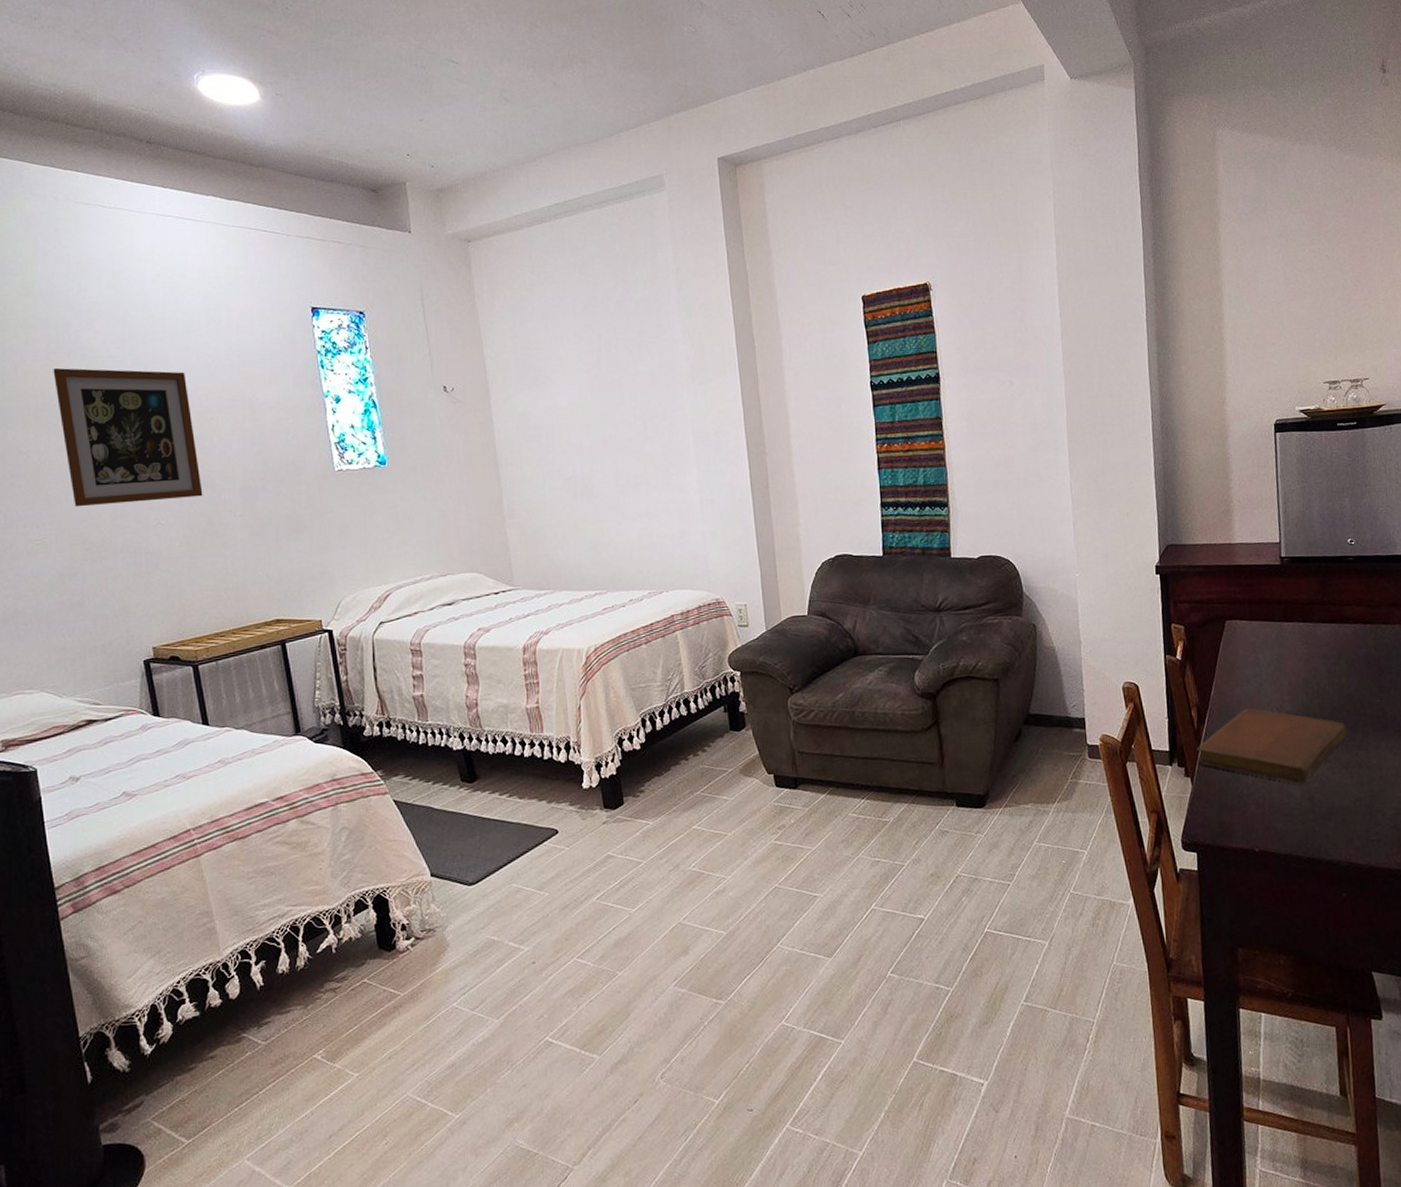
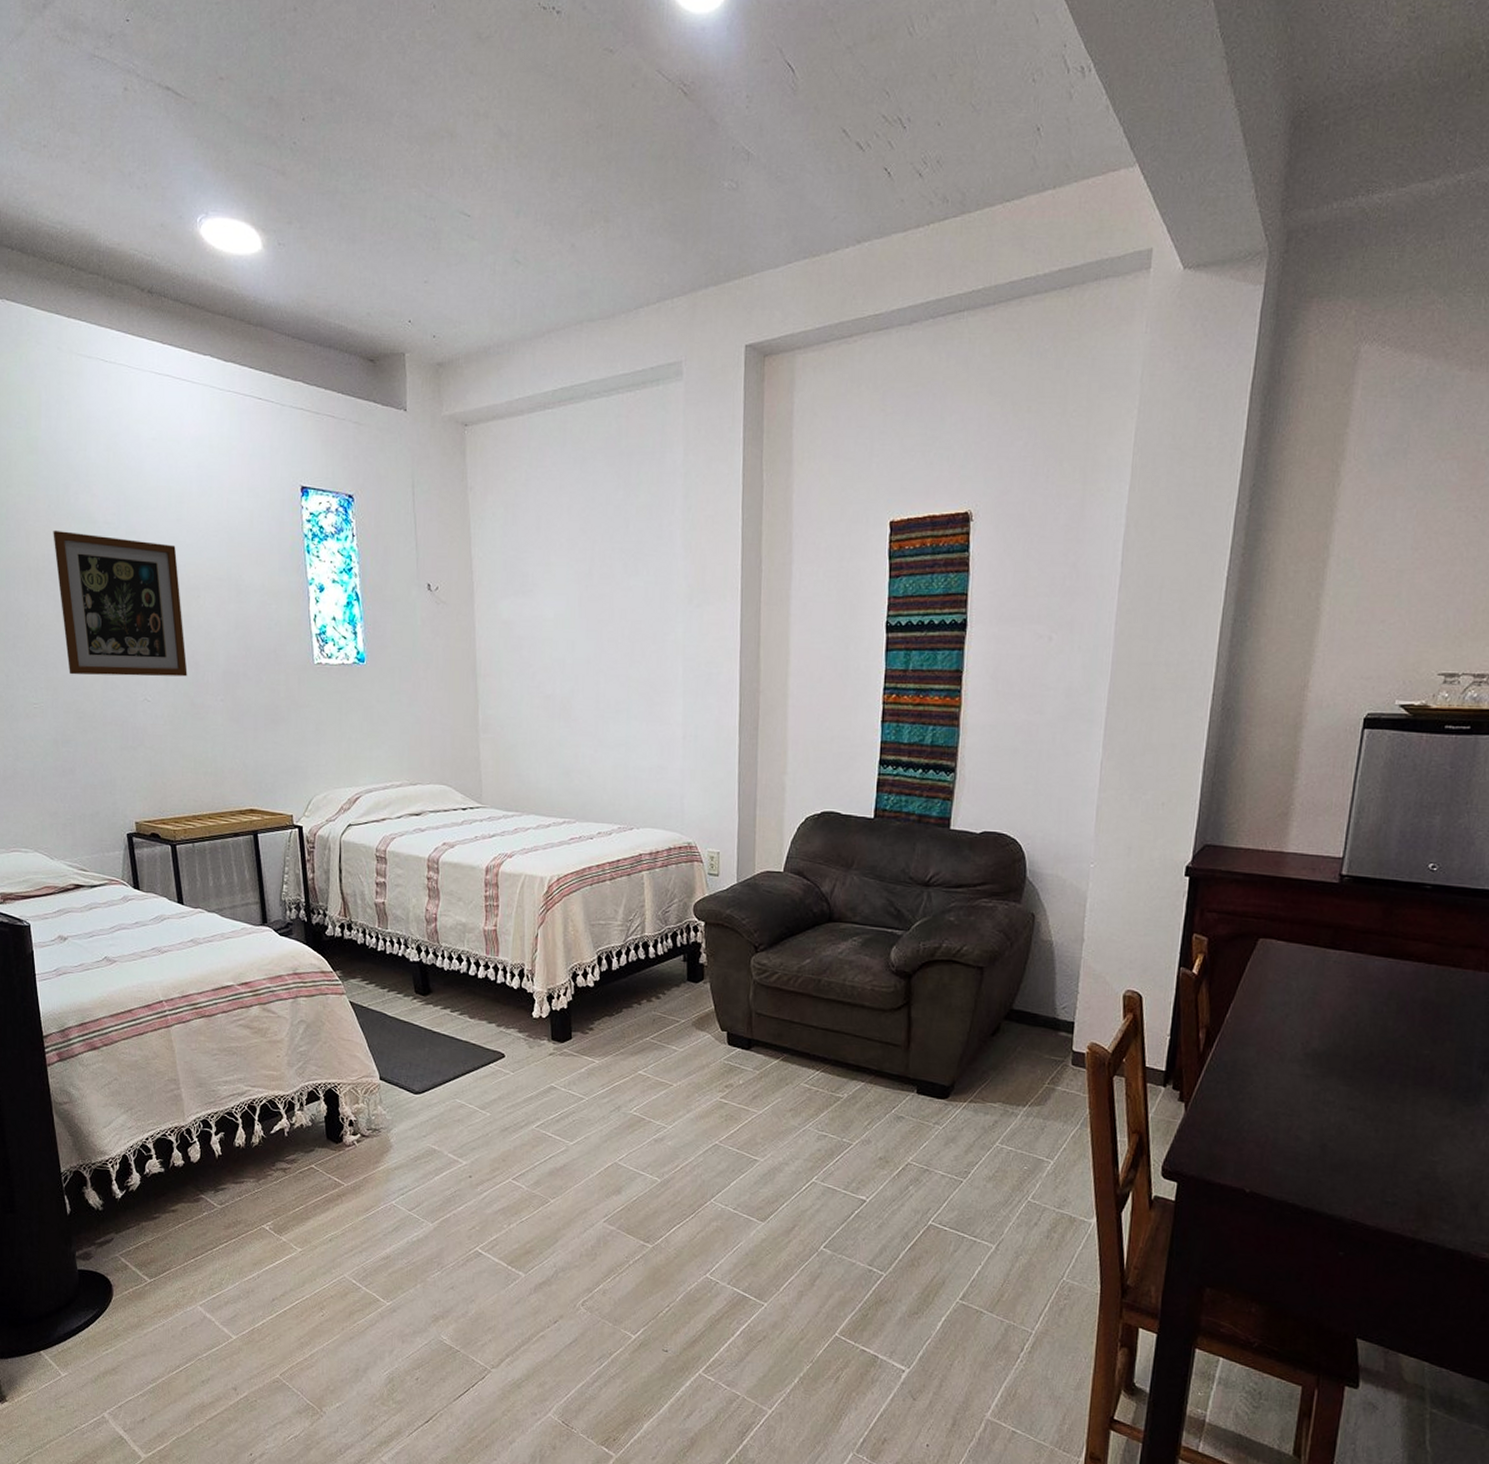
notebook: present [1196,707,1348,785] -> none [1195,1037,1384,1130]

